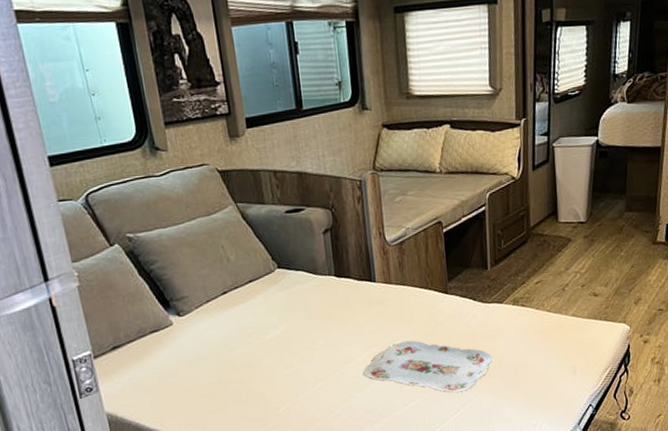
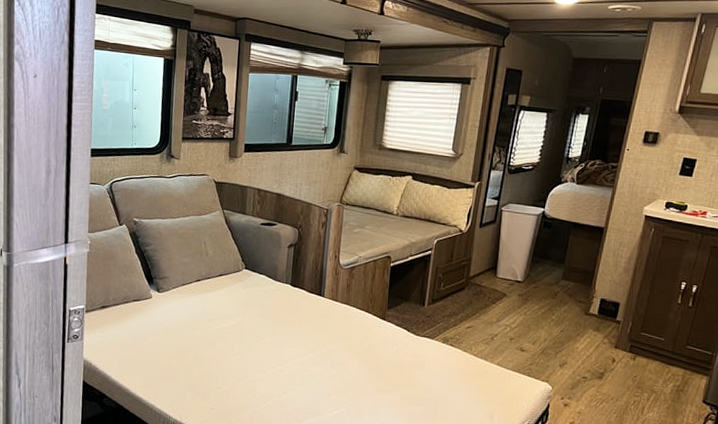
serving tray: present [363,340,493,393] -> none [298,353,416,412]

